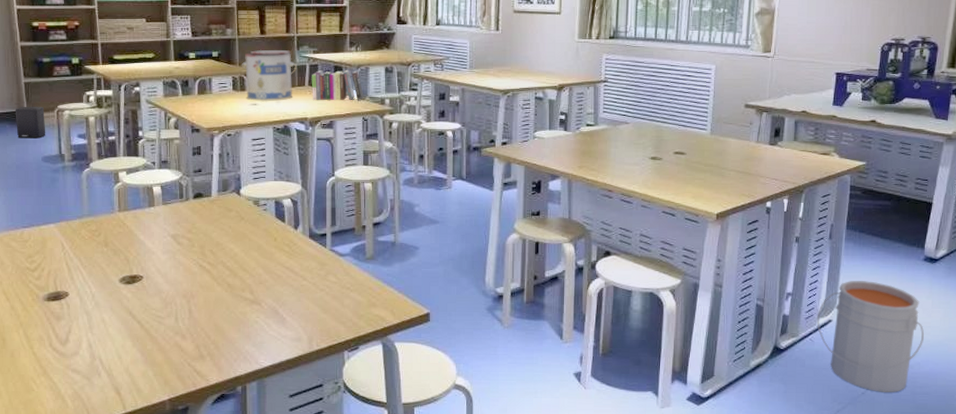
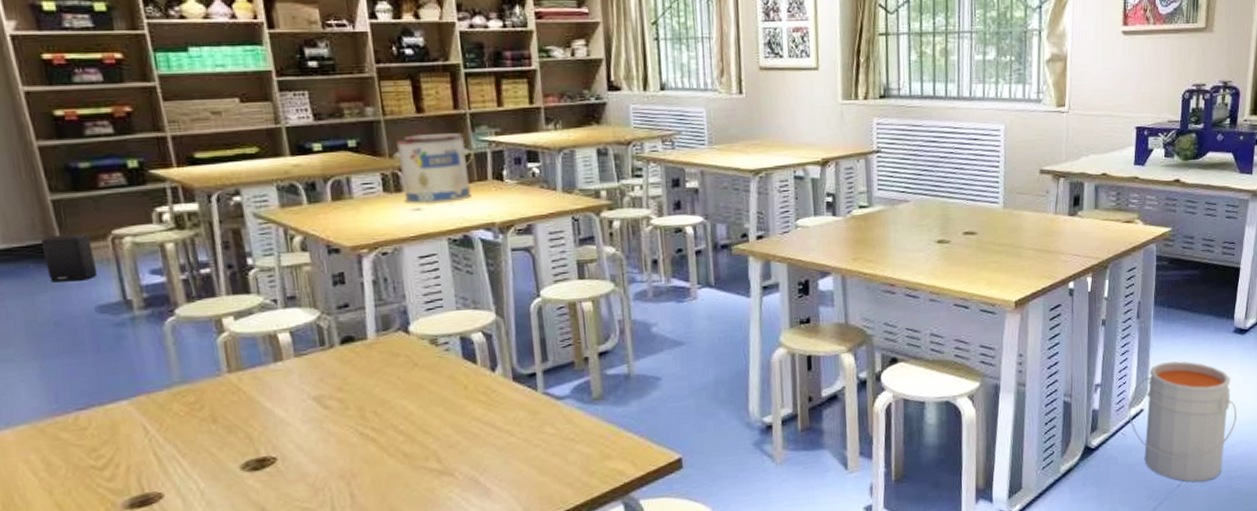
books: present [312,69,364,101] -> none [496,154,572,200]

